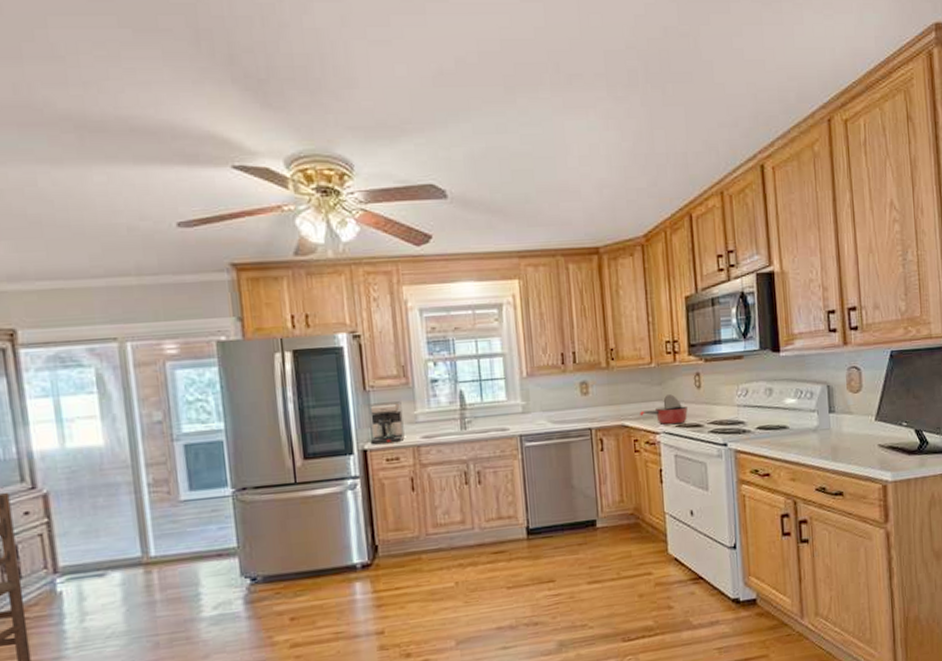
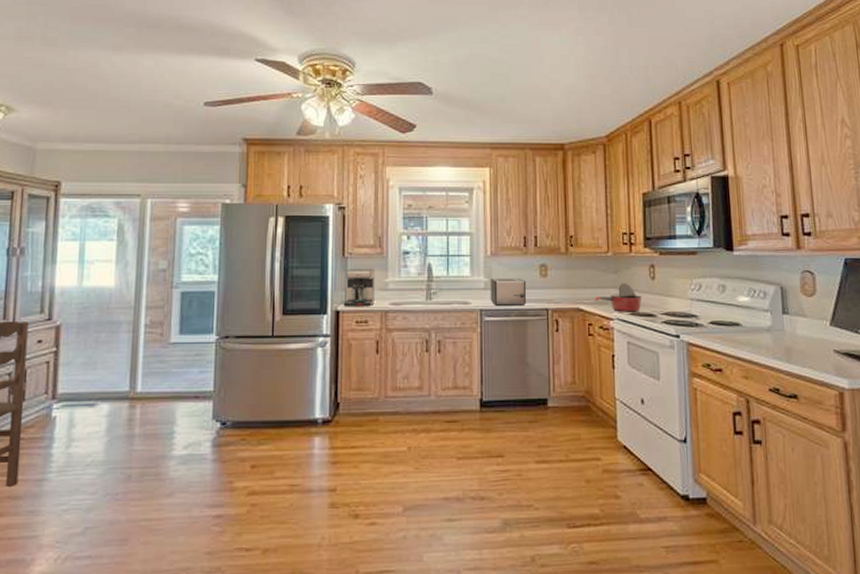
toaster: none [528,399,568,431] -> present [490,279,527,307]

